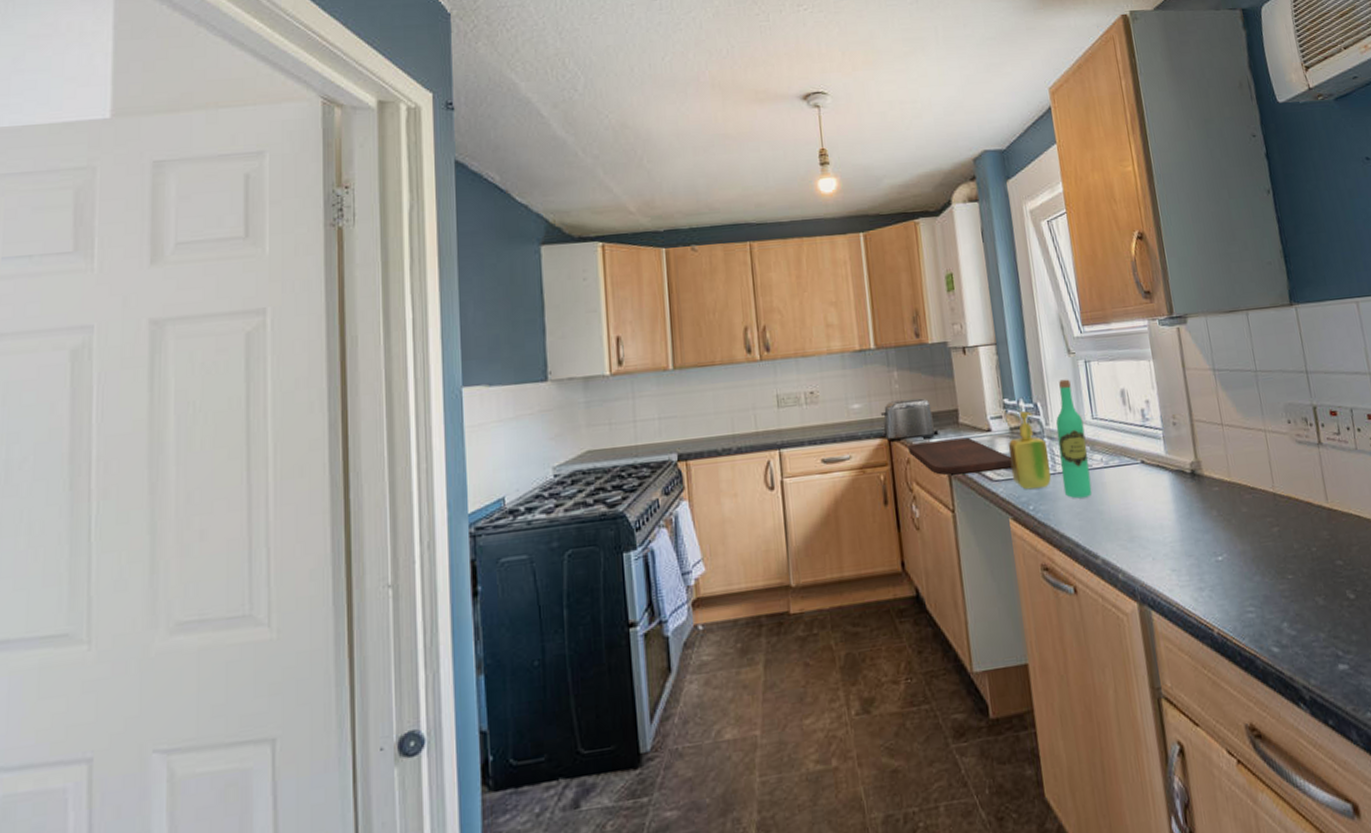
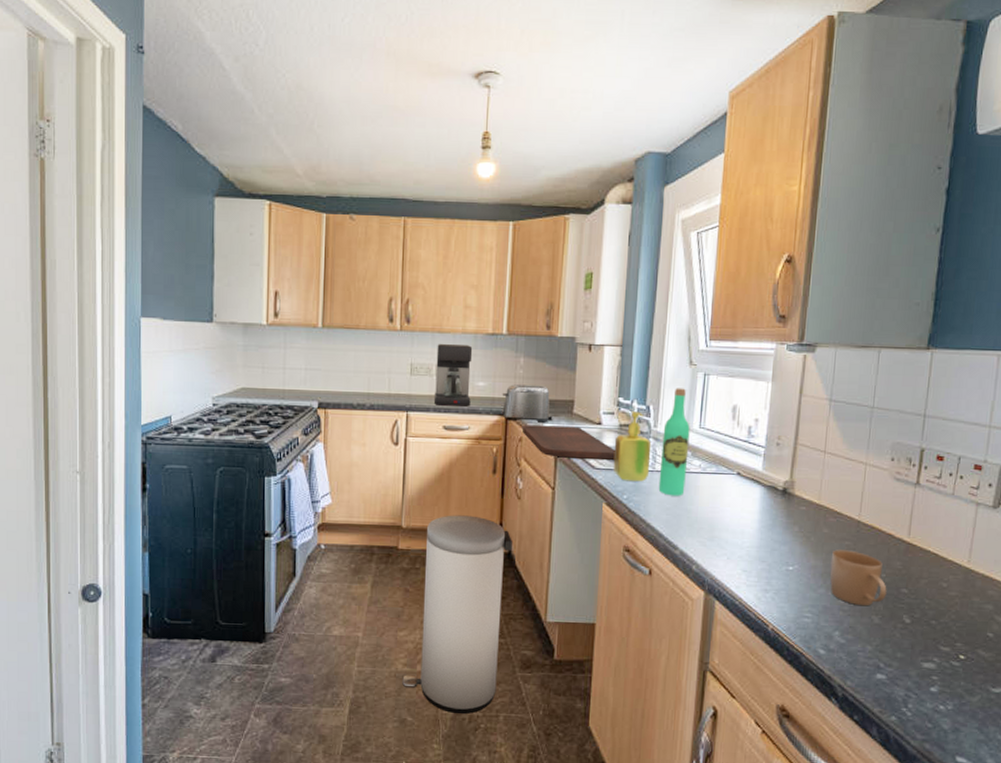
coffee maker: none [802,366,848,437] -> present [433,343,473,407]
pedal bin: none [816,558,931,815] -> present [402,515,514,714]
mug: none [1256,527,1324,589] -> present [829,550,887,606]

